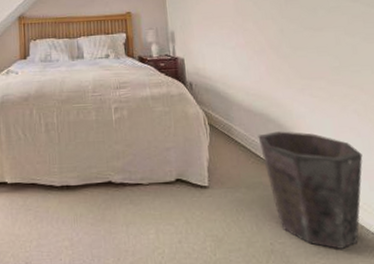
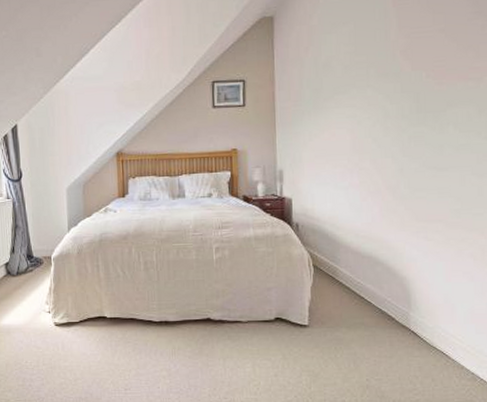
waste bin: present [258,131,363,249] -> none [364,274,473,387]

